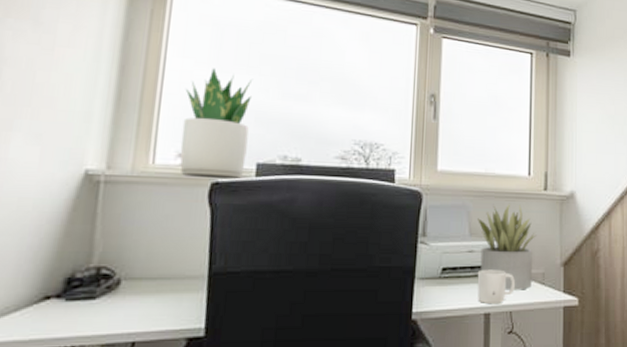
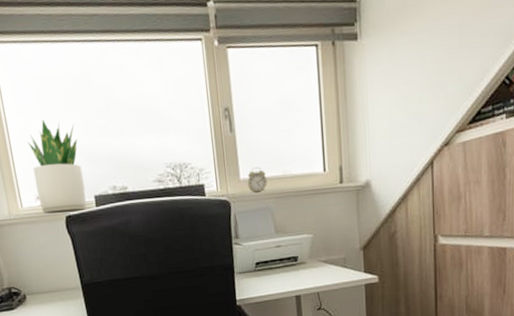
alarm clock: none [445,160,467,189] -> present [247,167,268,194]
mug: present [477,269,516,305] -> none [286,259,321,288]
succulent plant: present [478,203,537,290] -> none [281,199,336,276]

